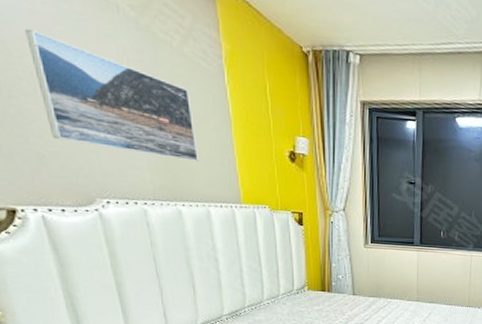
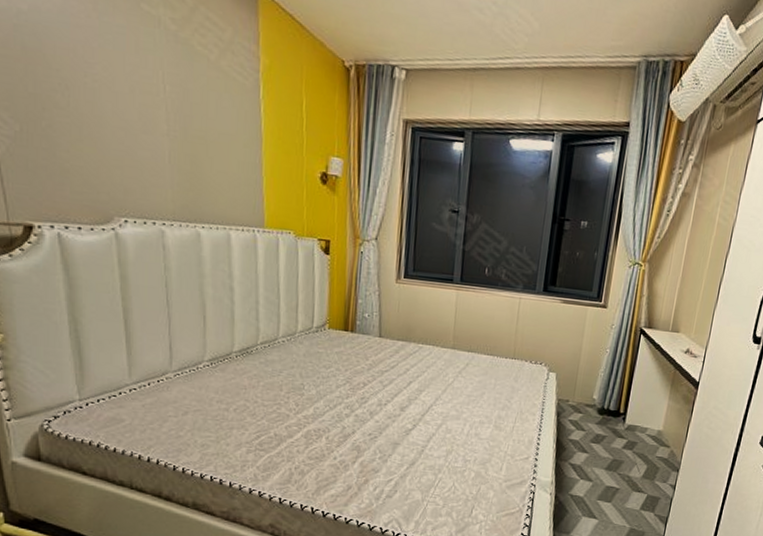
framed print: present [25,28,198,161] -> none [67,41,224,181]

